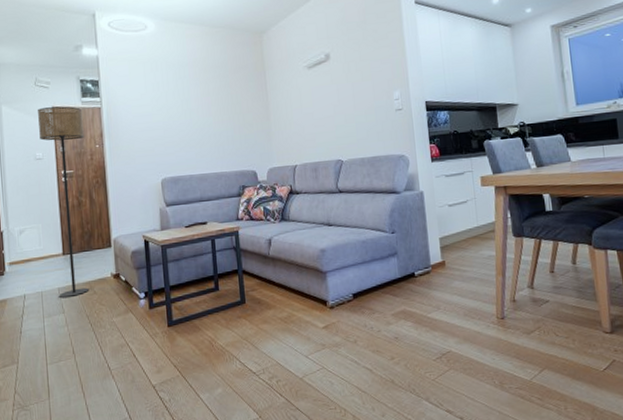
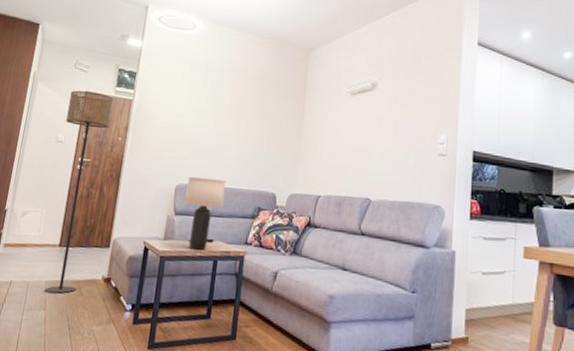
table lamp: none [171,167,211,235] -> present [183,177,226,251]

